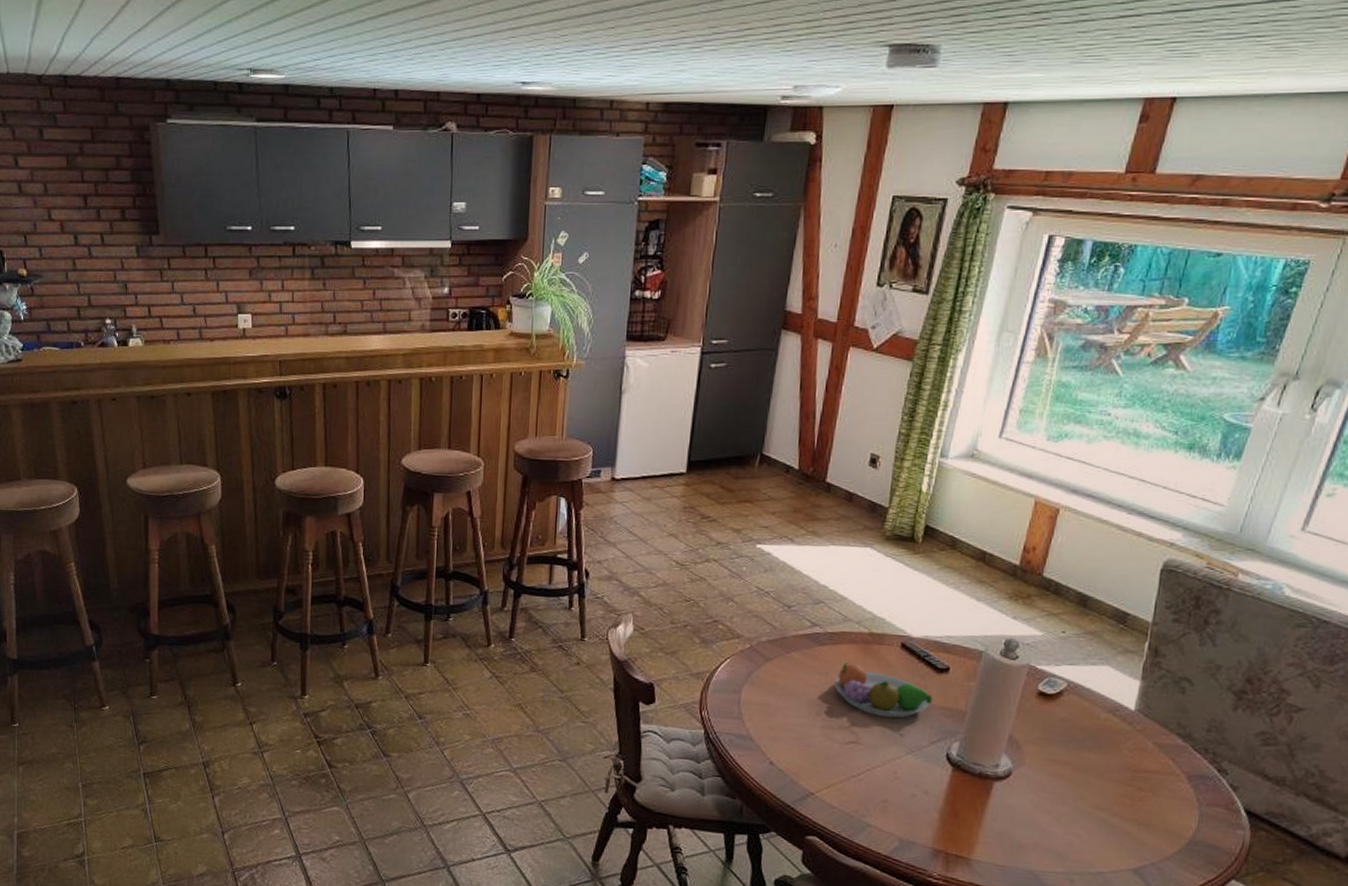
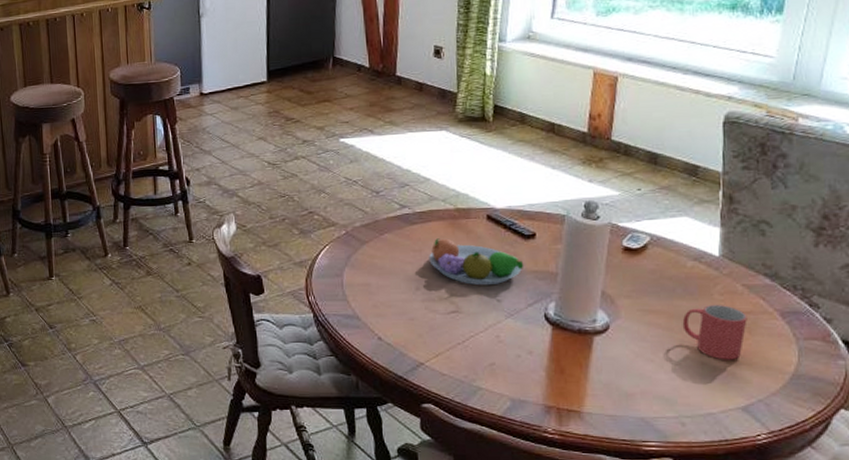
mug: none [1086,760,1154,820] -> present [682,304,747,360]

